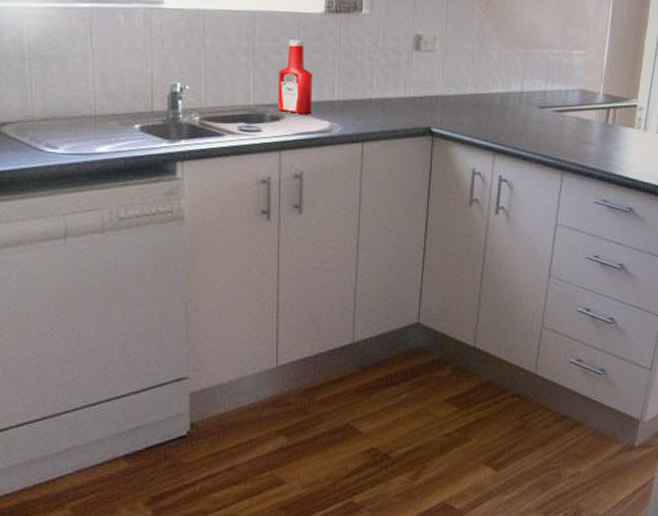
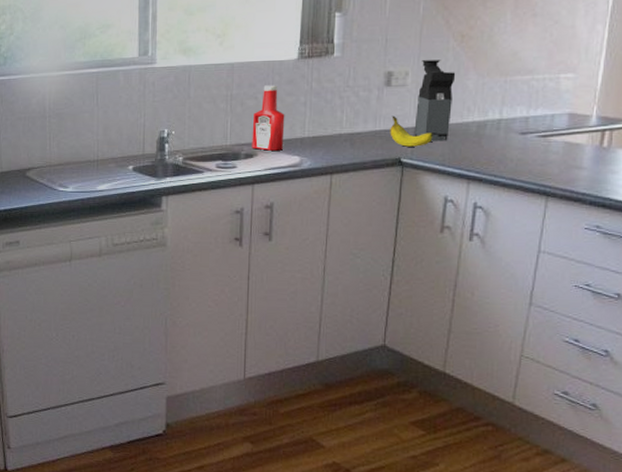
fruit: none [420,82,461,116] -> present [390,115,433,147]
coffee maker: none [443,25,481,112] -> present [414,60,456,141]

